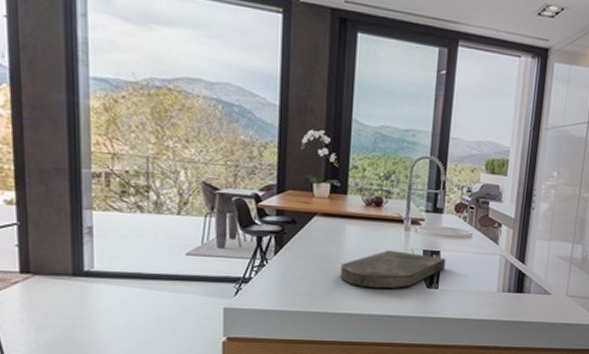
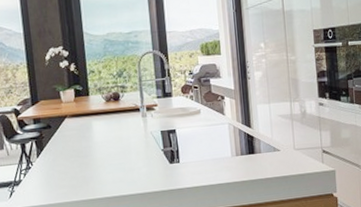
cutting board: present [340,250,446,289] -> none [94,134,183,173]

